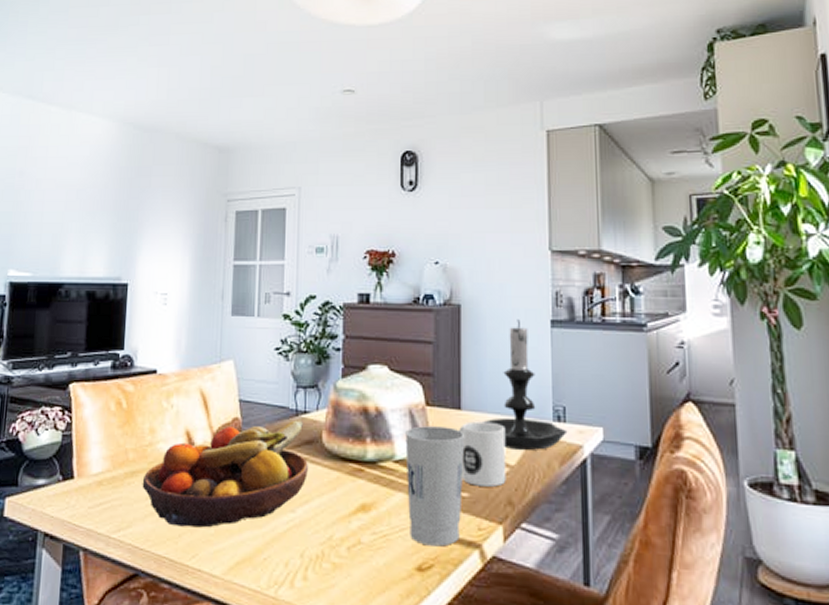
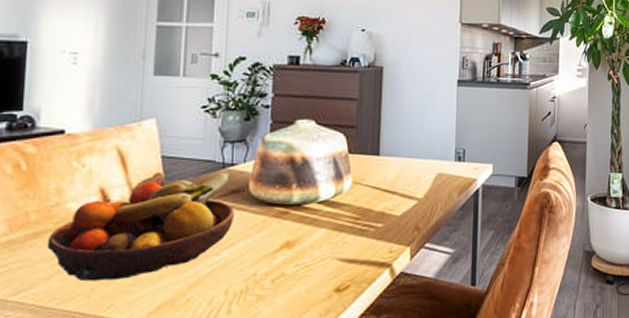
cup: present [405,426,465,547] -> none [328,170,382,271]
mug: present [459,421,506,487] -> none [377,164,416,217]
candle holder: present [483,319,568,451] -> none [398,79,466,187]

